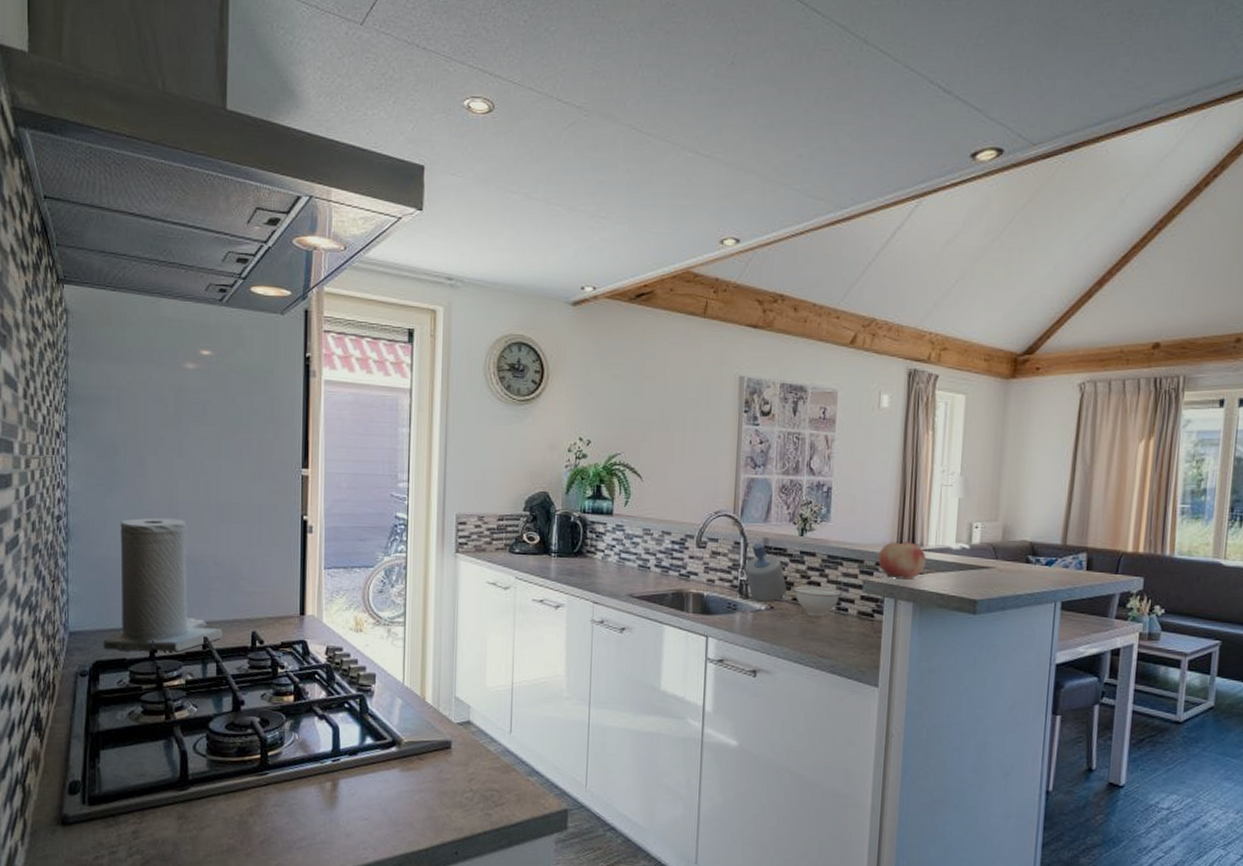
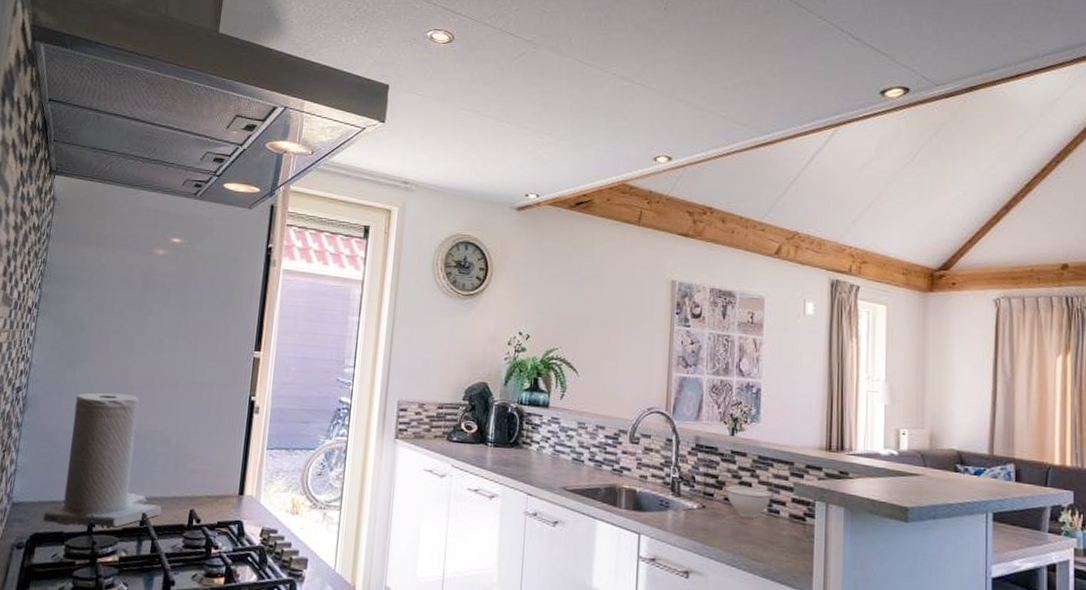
soap dispenser: present [744,543,787,602] -> none [676,440,718,501]
fruit: present [878,542,926,580] -> none [808,445,855,484]

